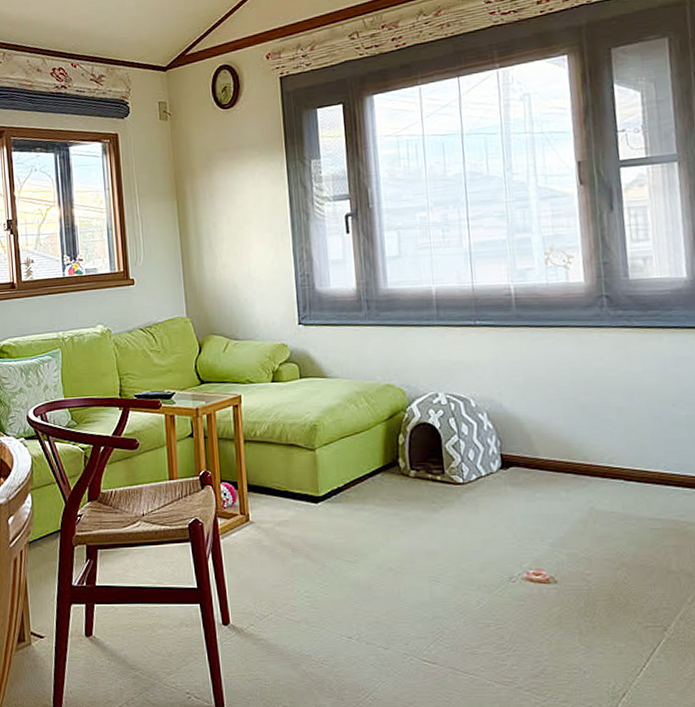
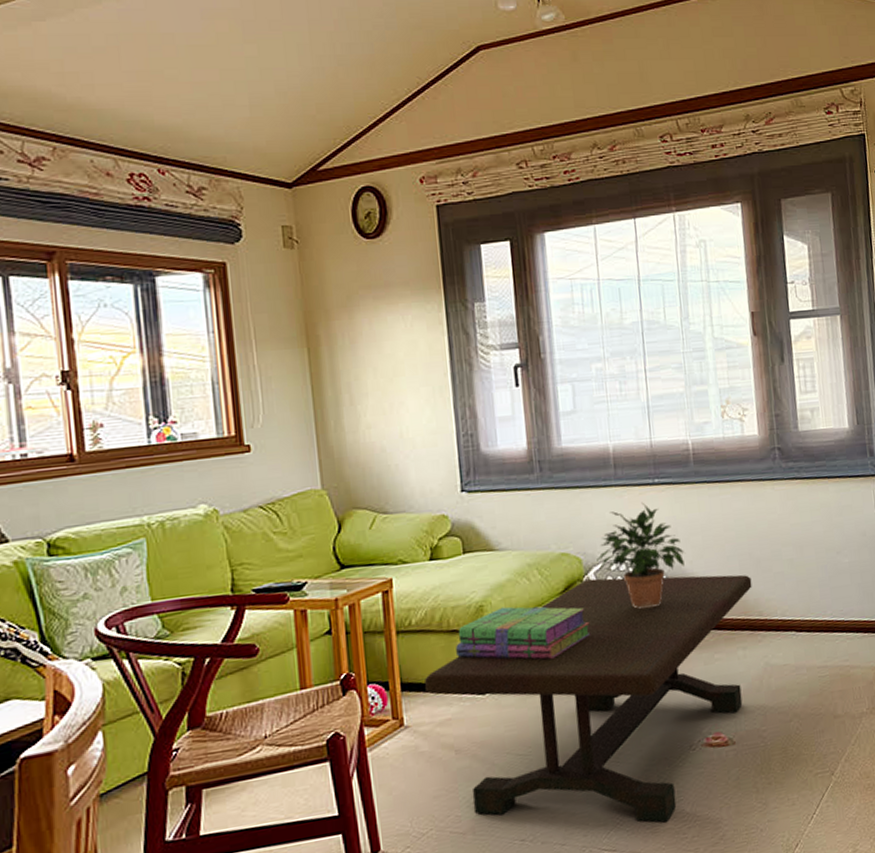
coffee table: none [267,410,577,646] -> present [425,574,752,823]
stack of books: none [293,428,413,479] -> present [456,606,591,660]
potted plant: none [419,342,506,443] -> present [597,502,684,610]

